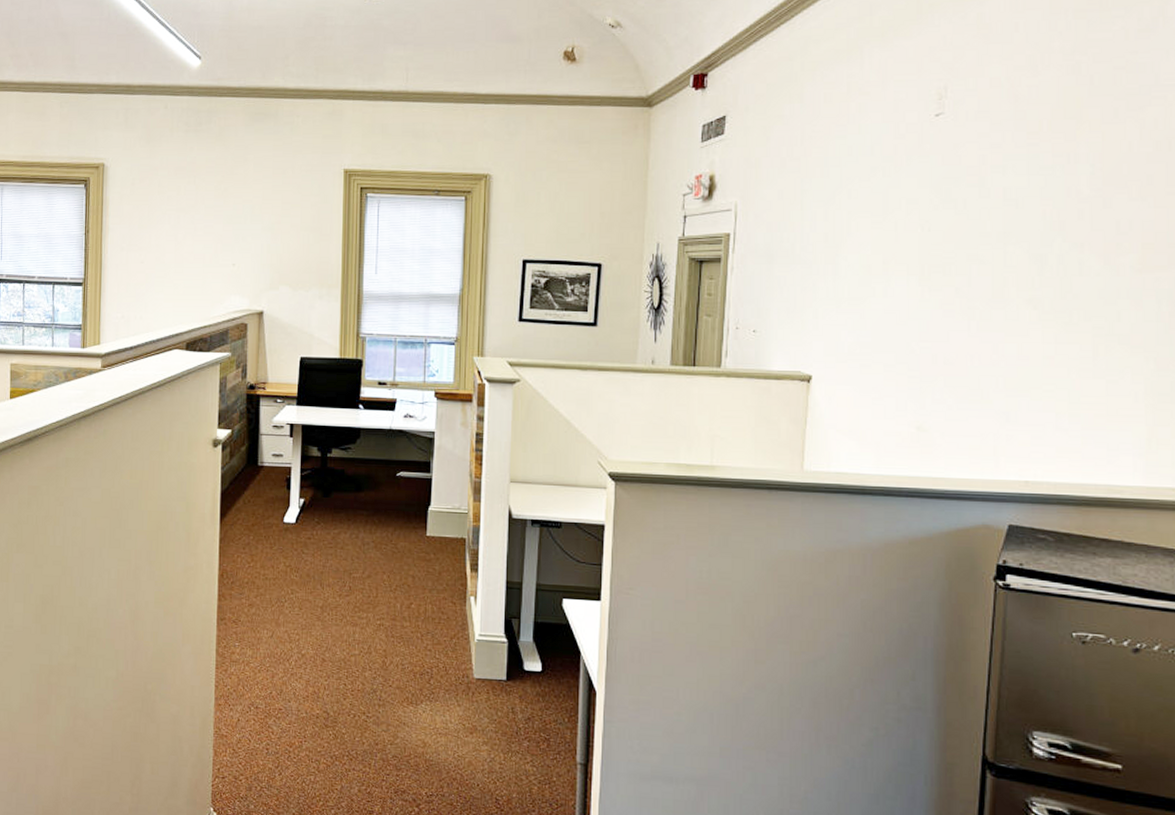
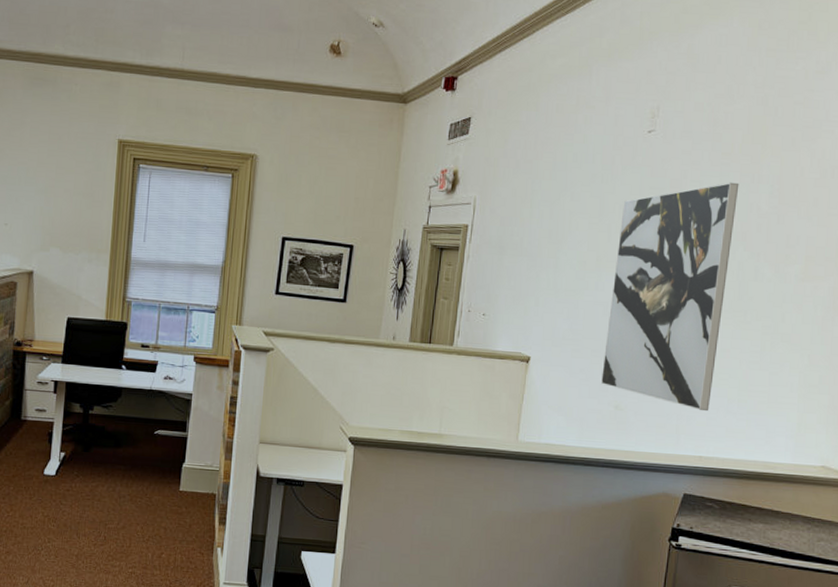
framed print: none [898,164,1052,429] -> present [601,182,739,412]

